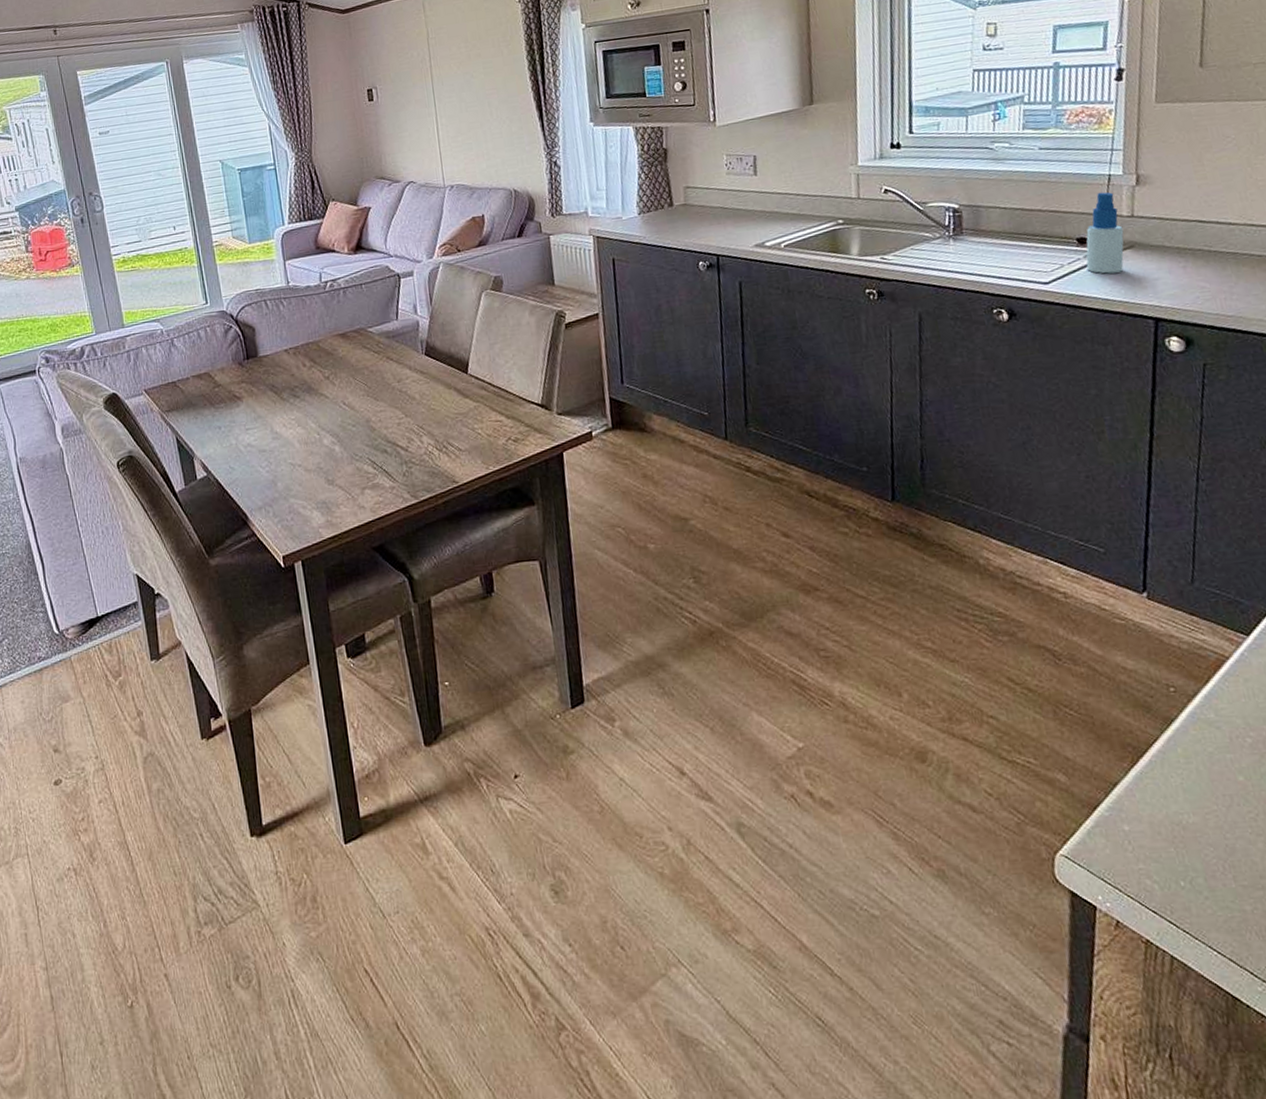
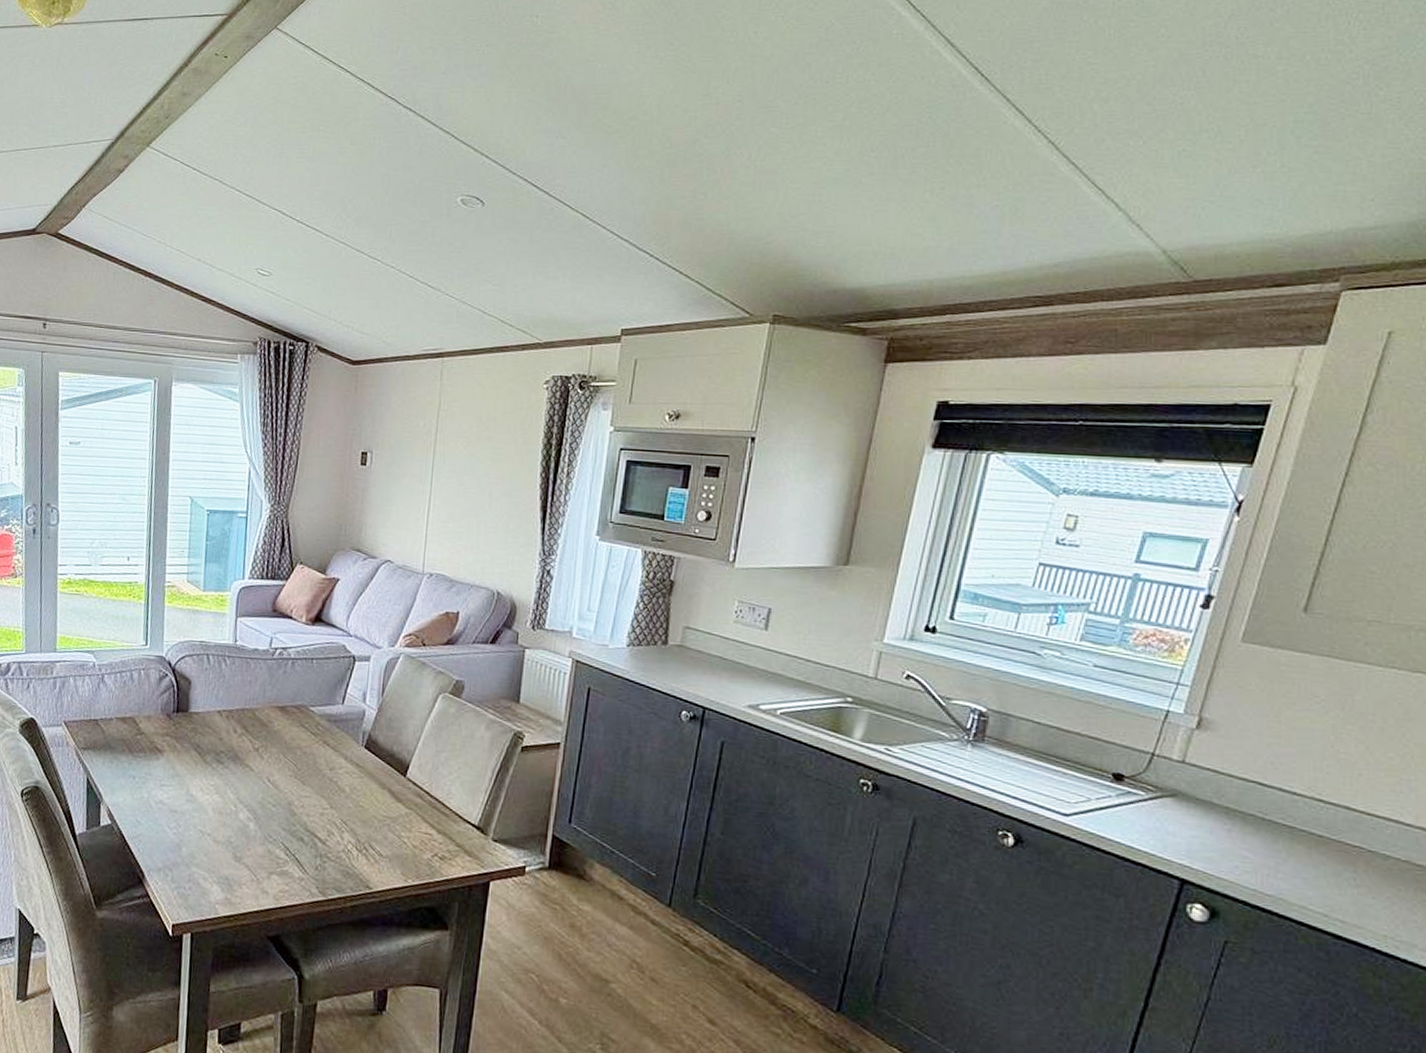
spray bottle: present [1086,192,1124,274] -> none [1116,728,1169,821]

